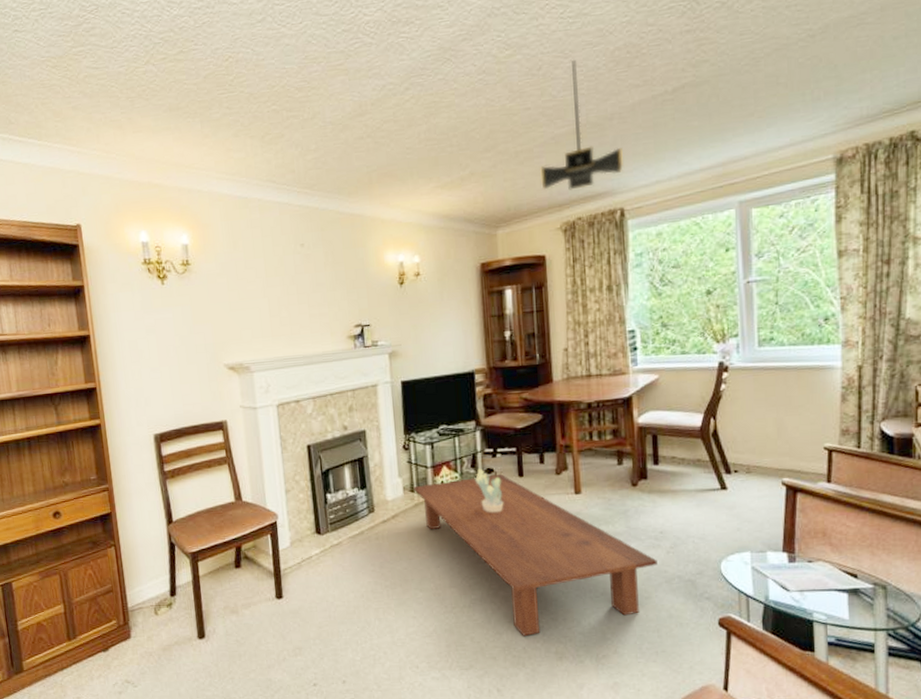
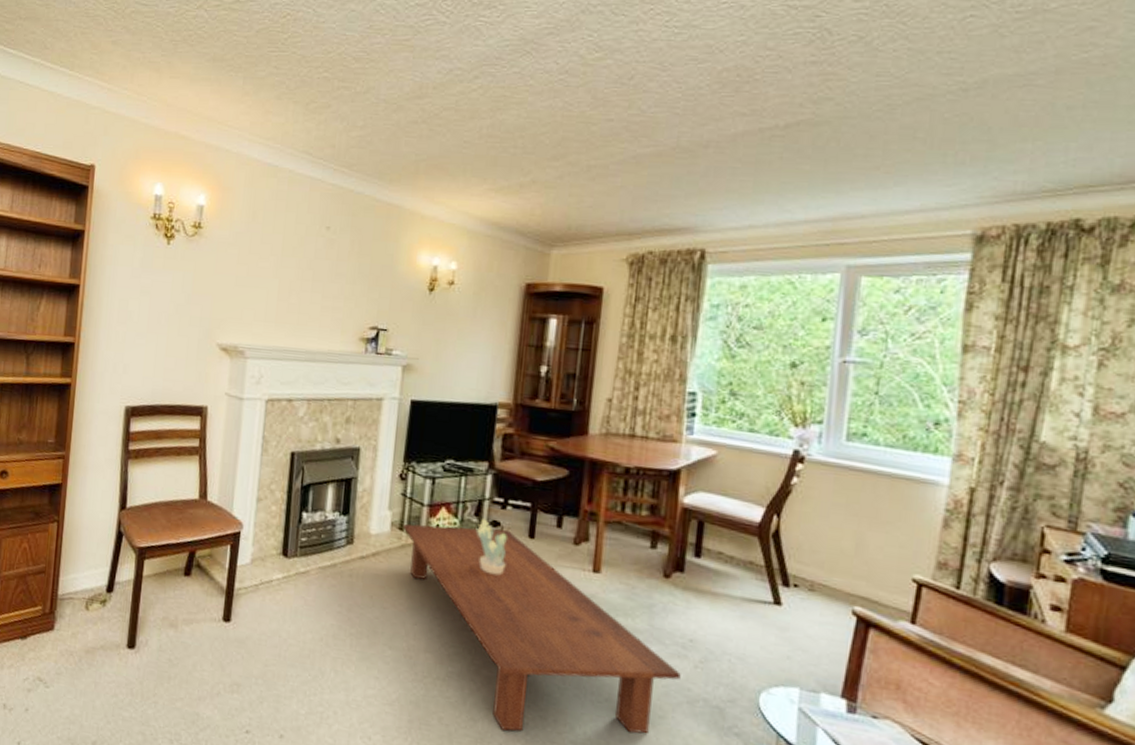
ceiling light fixture: present [540,60,623,190] -> none [612,75,714,219]

